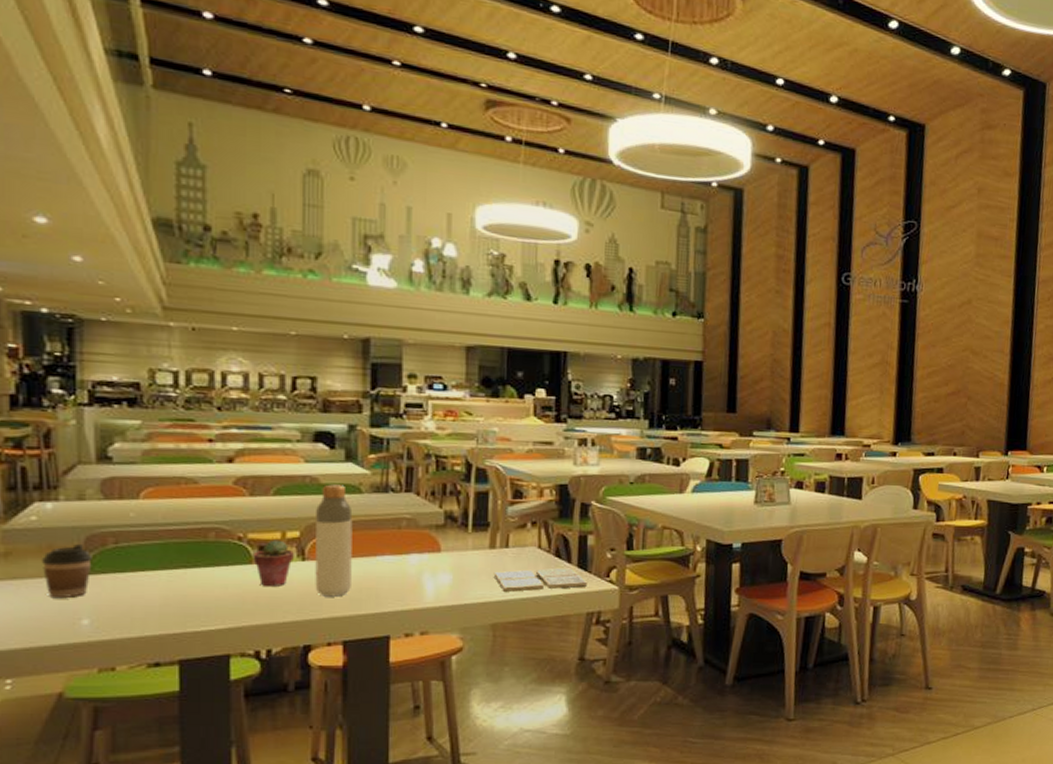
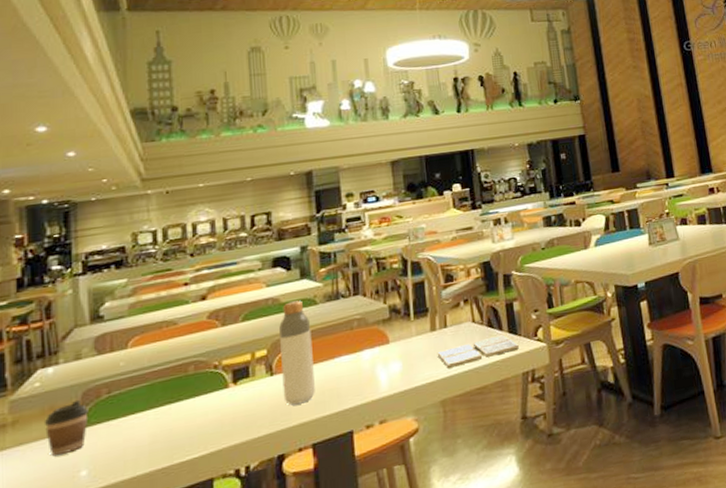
potted succulent: present [253,539,294,588] -> none [228,361,263,407]

